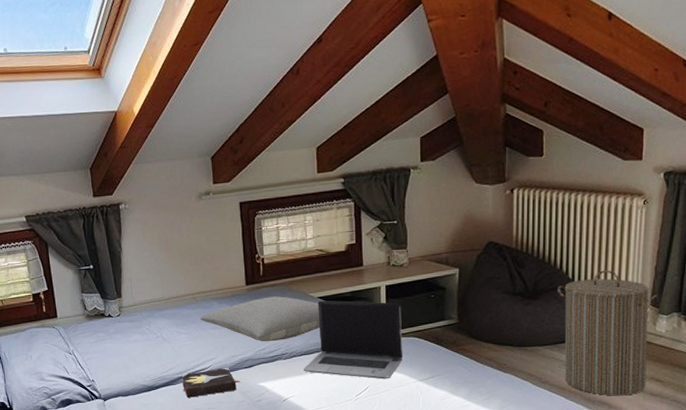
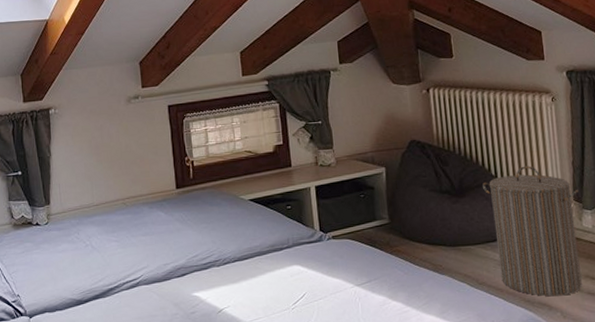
hardback book: present [182,367,241,398] -> none [112,276,174,312]
pillow: present [200,296,321,342] -> none [130,199,253,249]
laptop computer: present [303,300,403,380] -> none [238,202,338,286]

